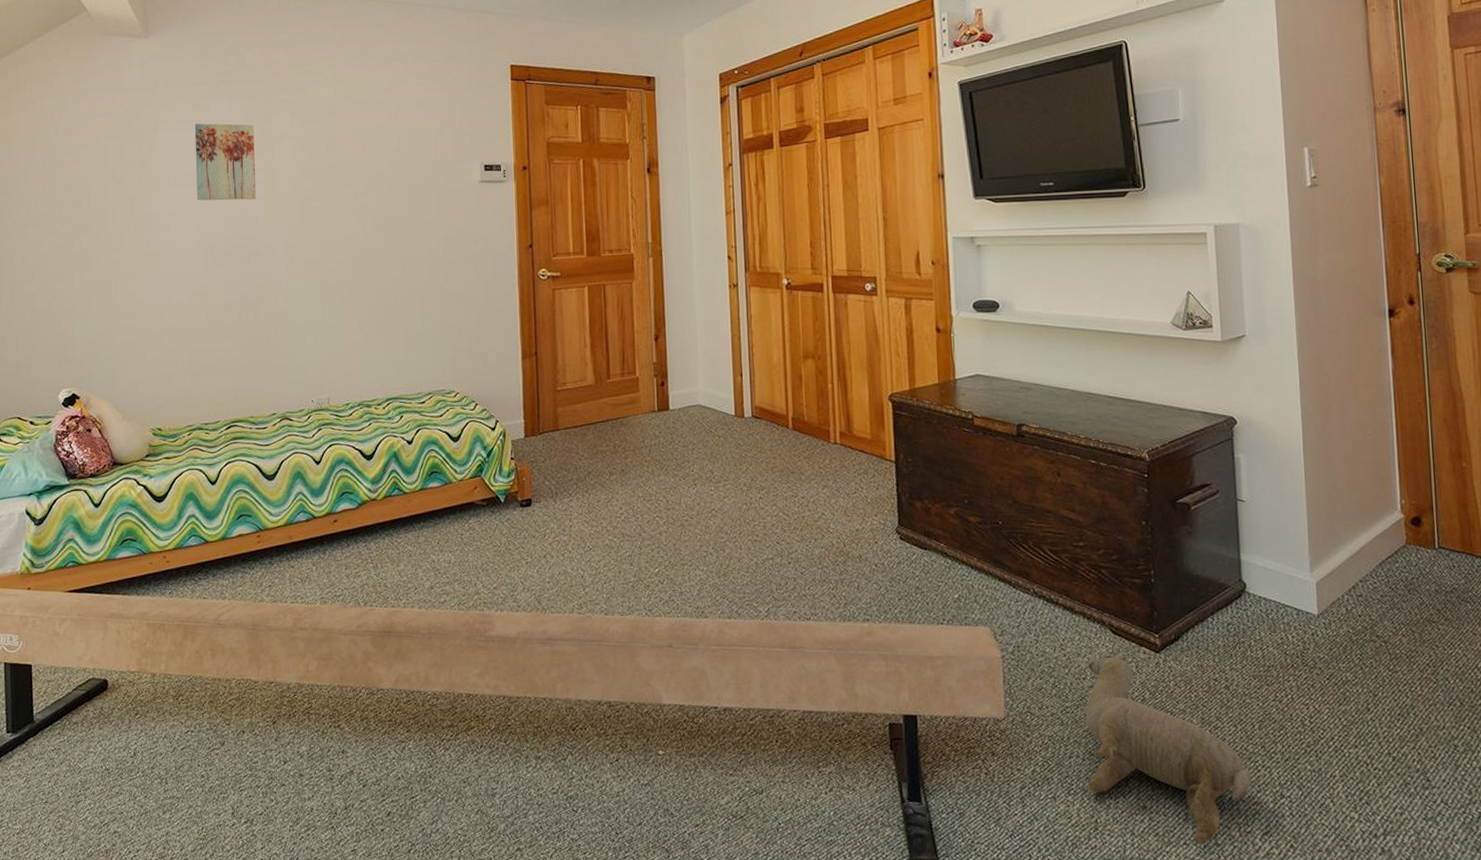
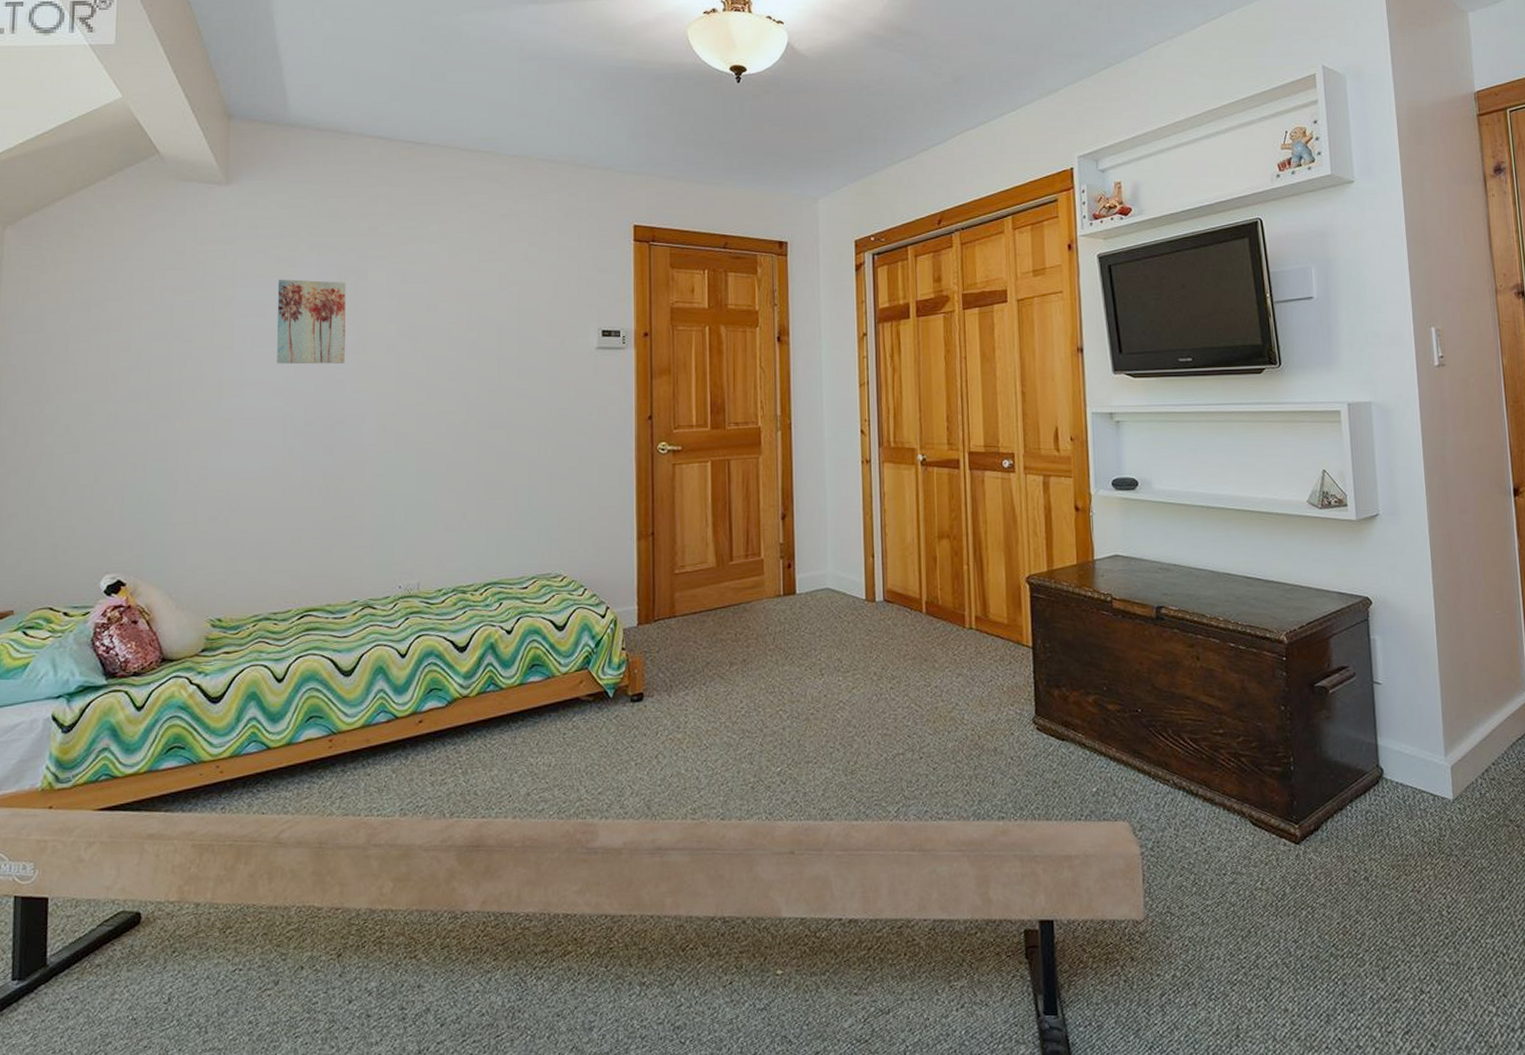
plush toy: present [1085,654,1252,844] -> none [1225,847,1392,1047]

